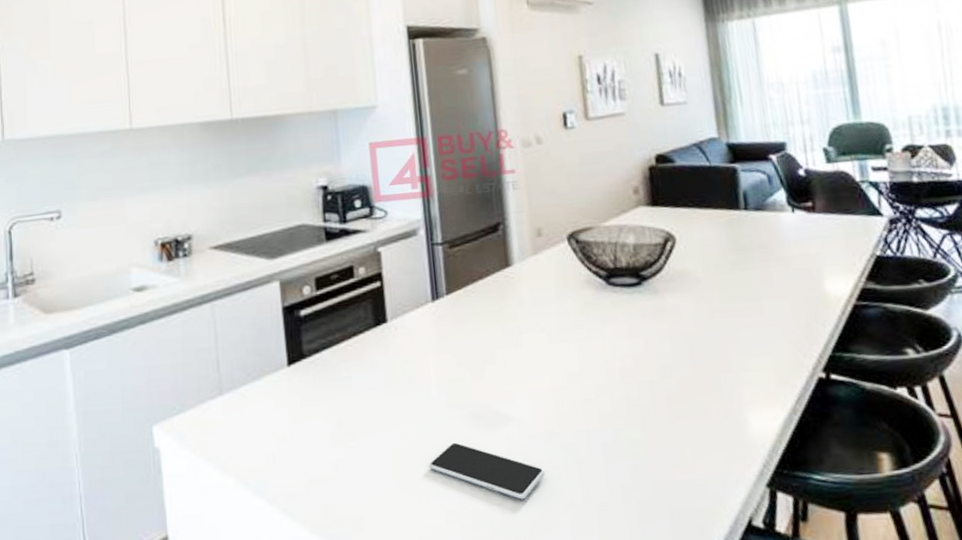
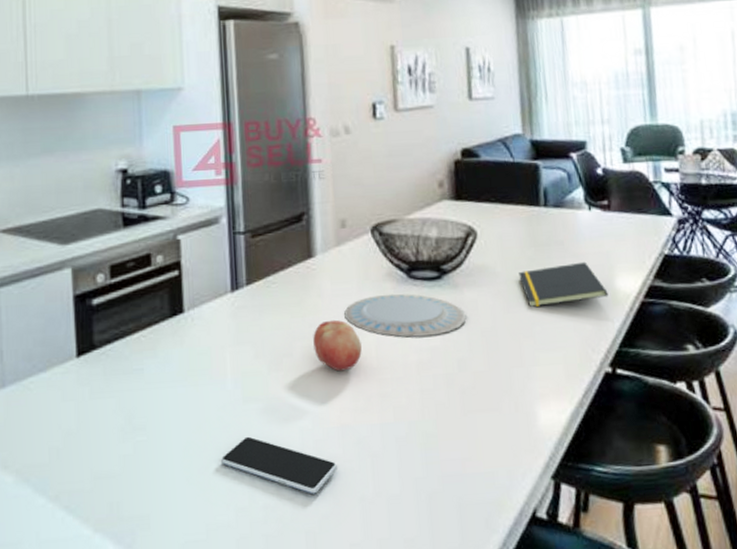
fruit: none [514,327,564,379] -> present [313,319,362,372]
plate: none [544,300,669,344] -> present [344,293,466,338]
notepad: none [721,265,818,312] -> present [519,261,608,307]

